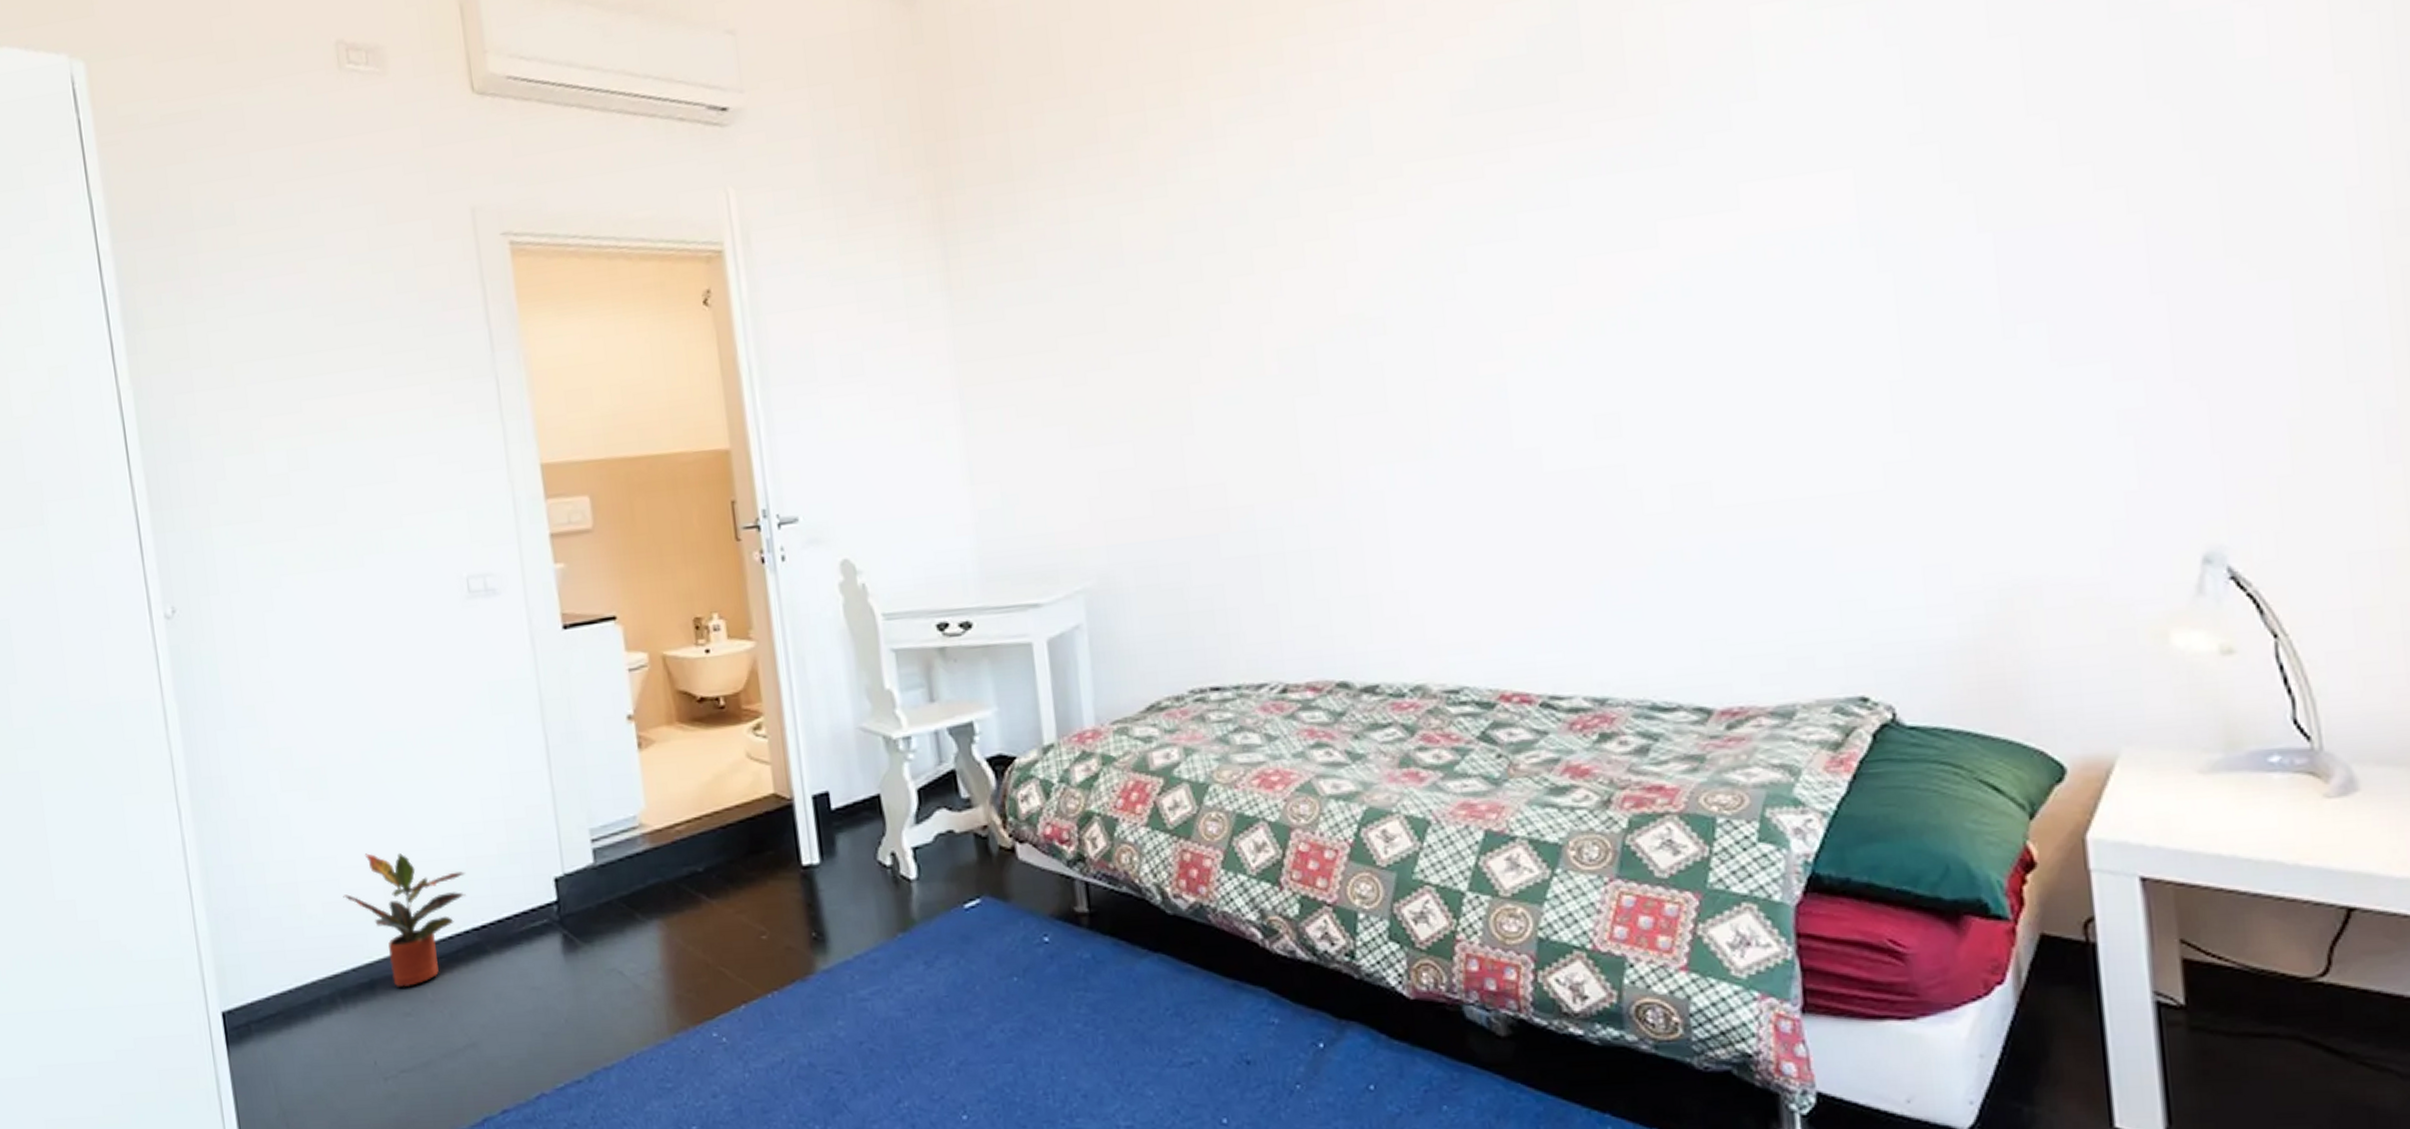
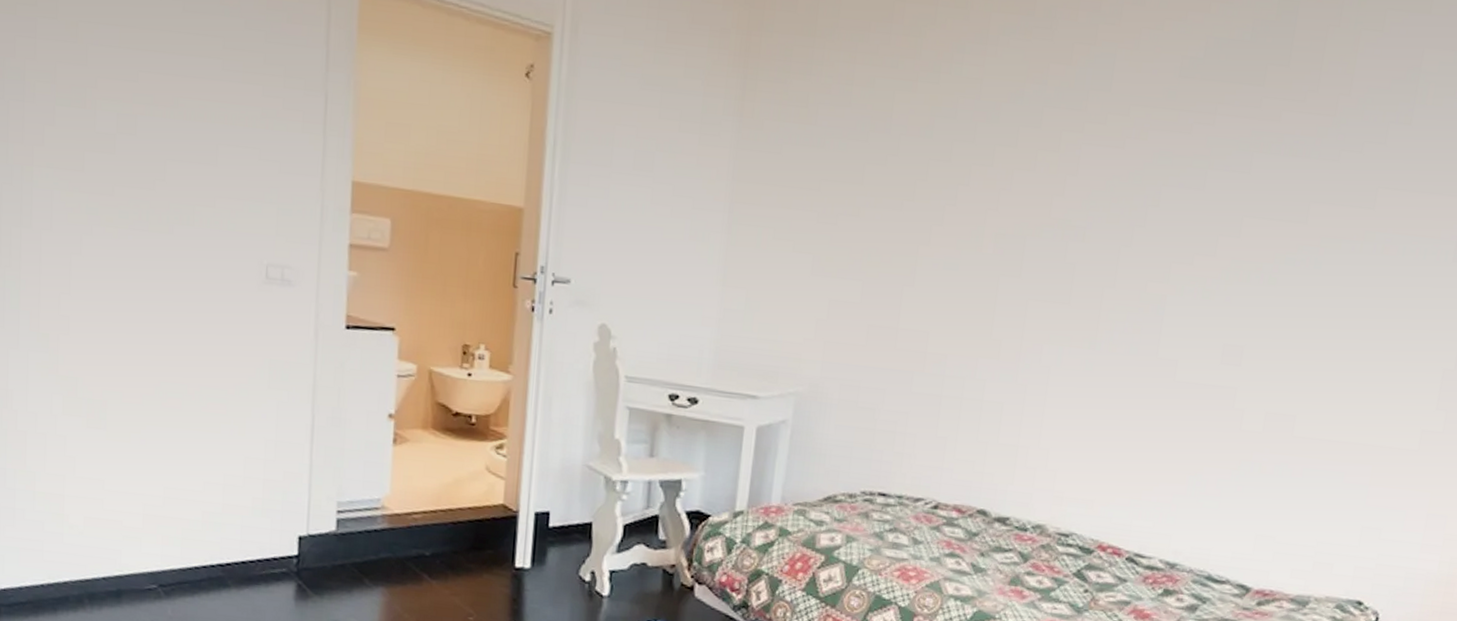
potted plant: present [343,853,466,989] -> none [105,483,220,603]

